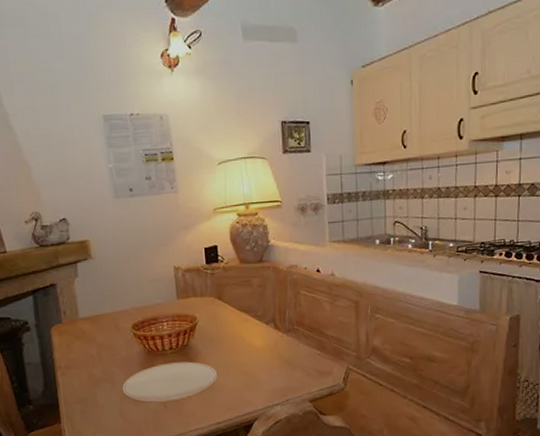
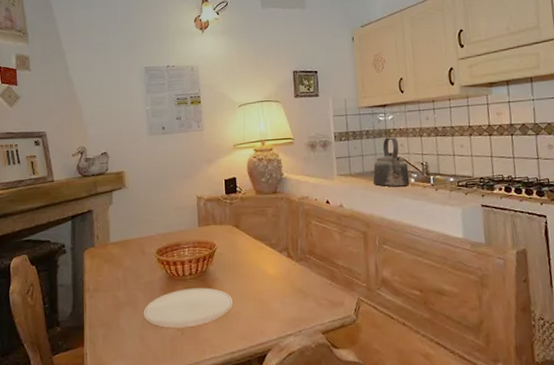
kettle: none [367,199,407,254] -> present [372,137,410,187]

